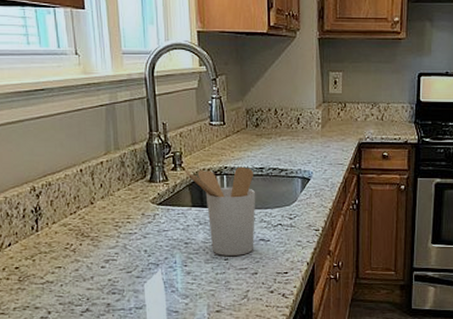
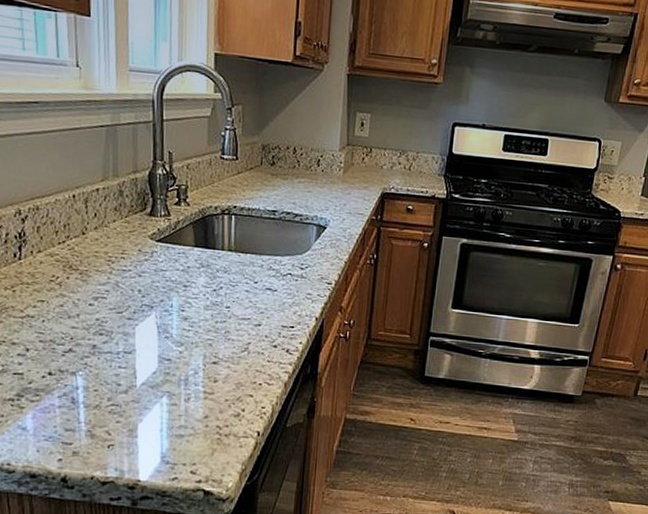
utensil holder: present [184,166,256,256] -> none [189,205,266,304]

